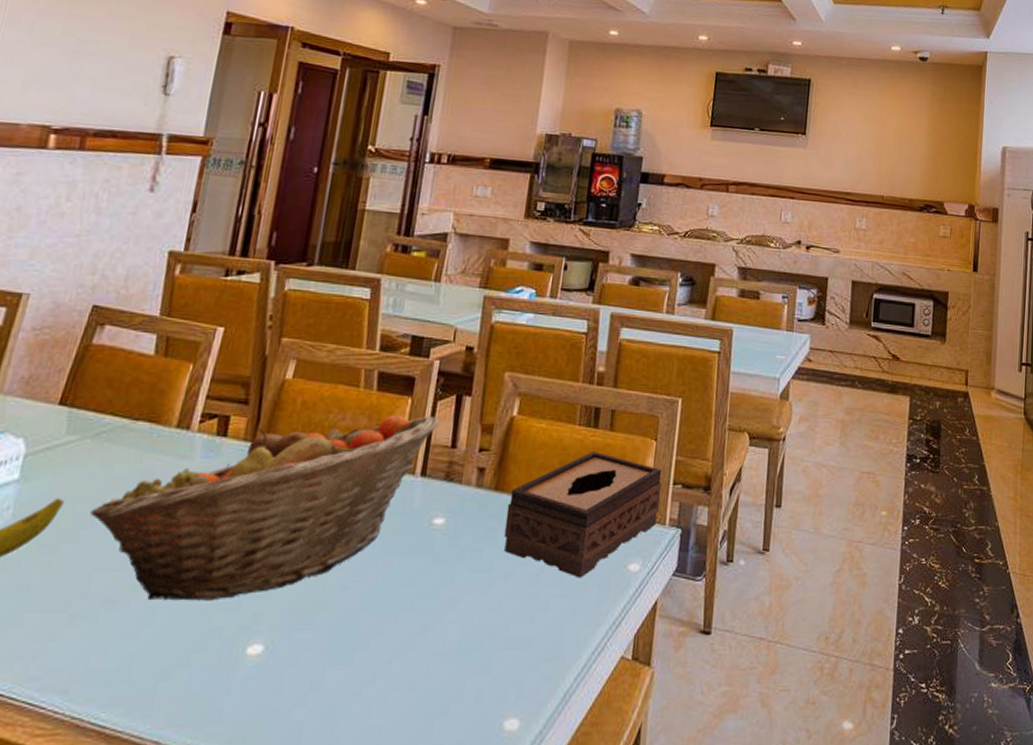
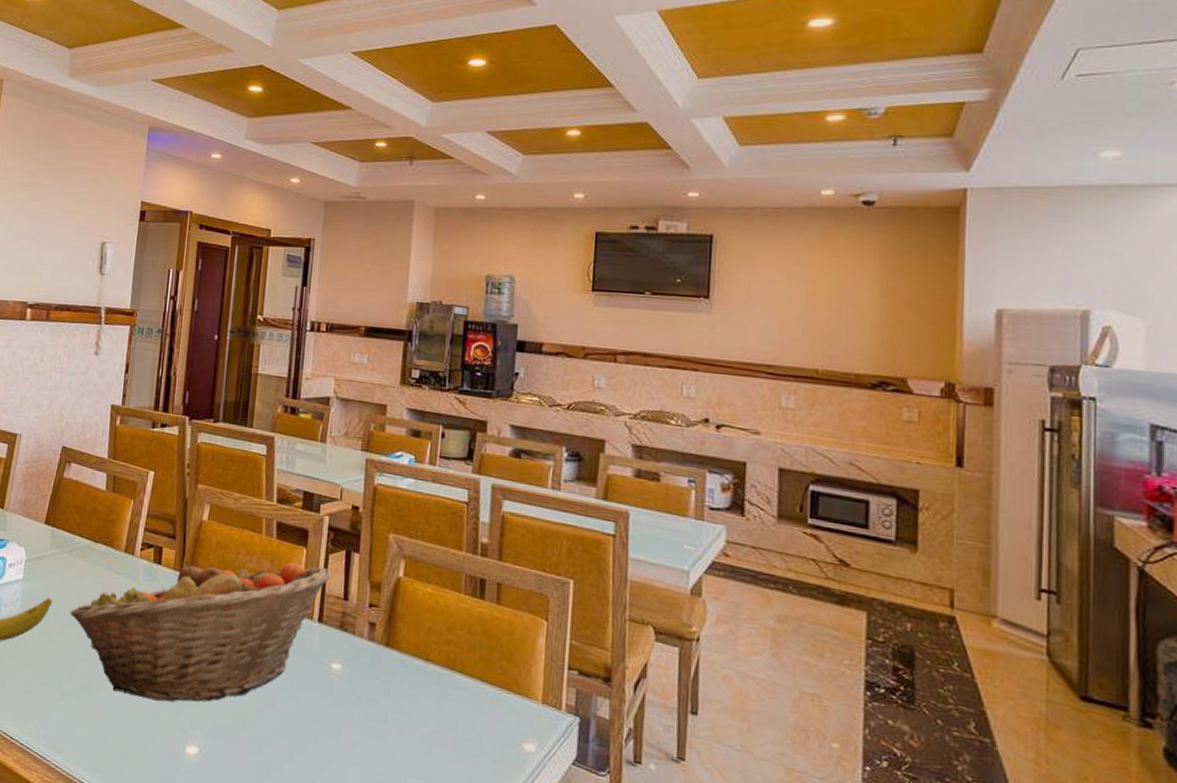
tissue box: present [503,452,663,578] -> none [396,622,556,747]

